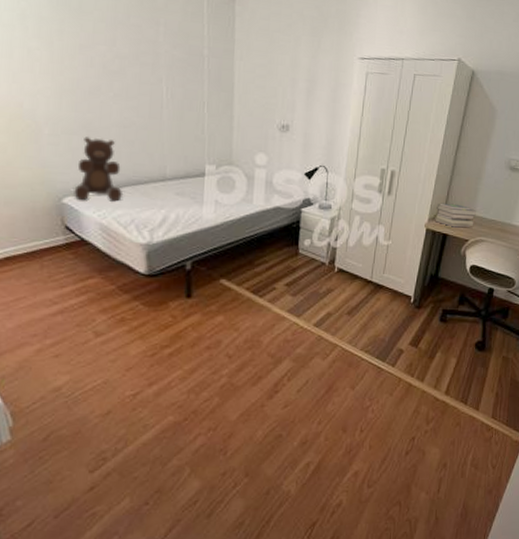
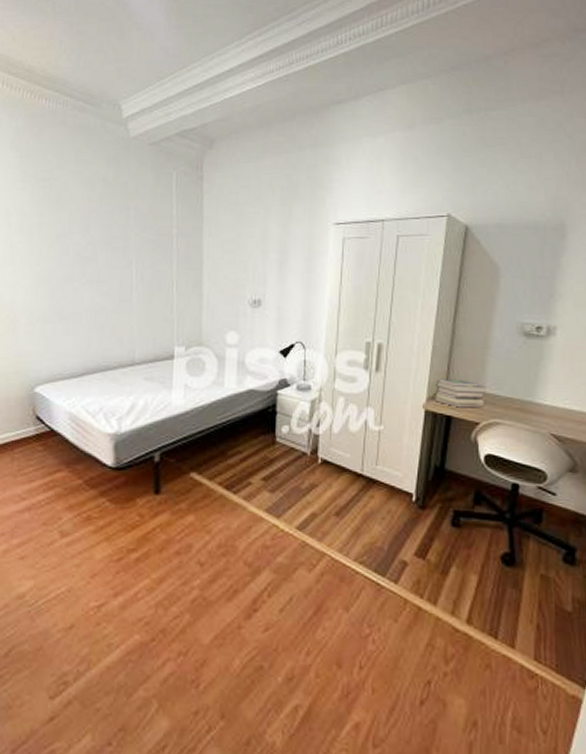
teddy bear: present [74,136,124,202] -> none [45,324,93,389]

